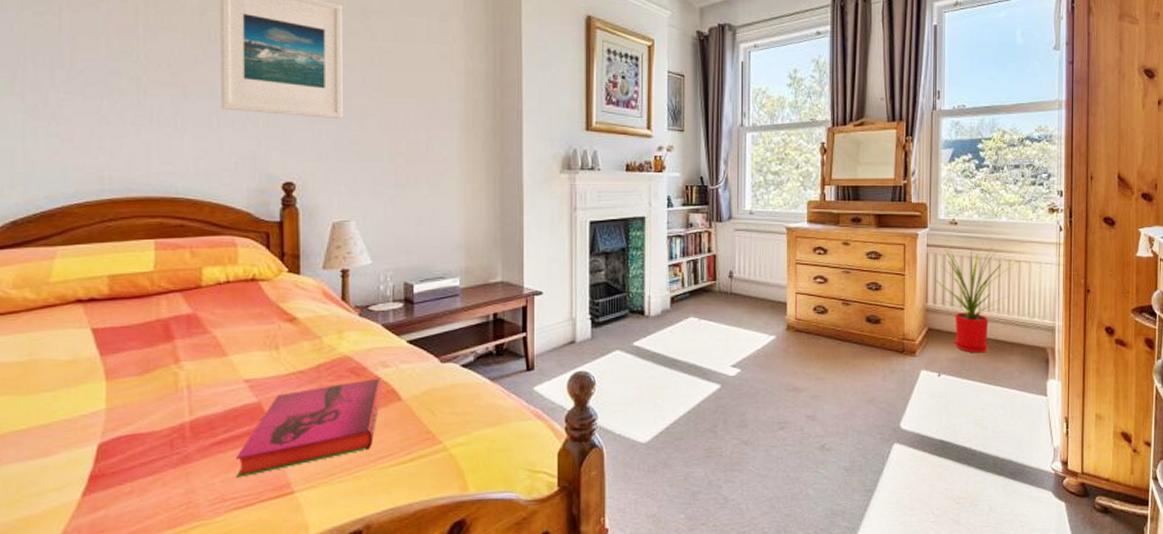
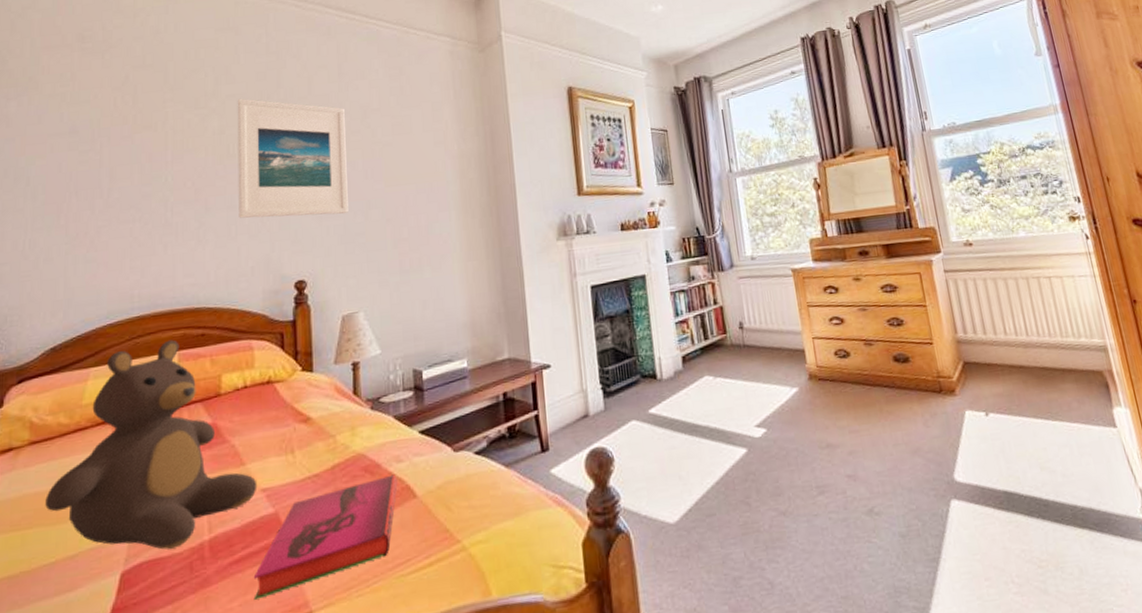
teddy bear: none [13,227,240,427] -> present [45,339,258,550]
house plant: present [932,243,1018,353] -> none [958,264,1049,385]

